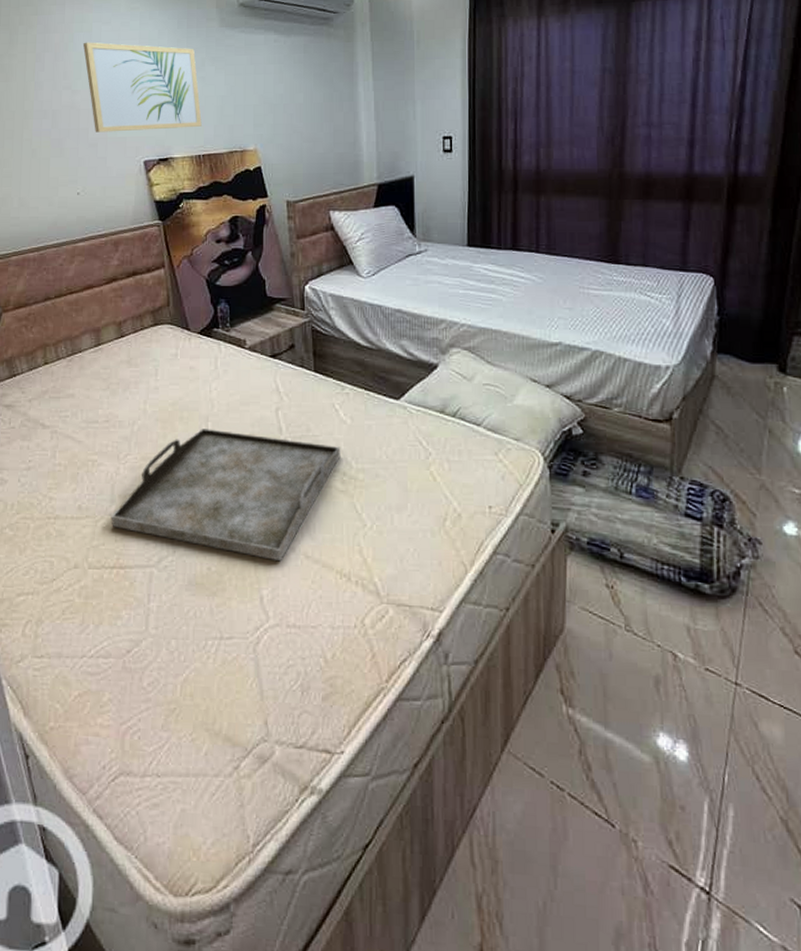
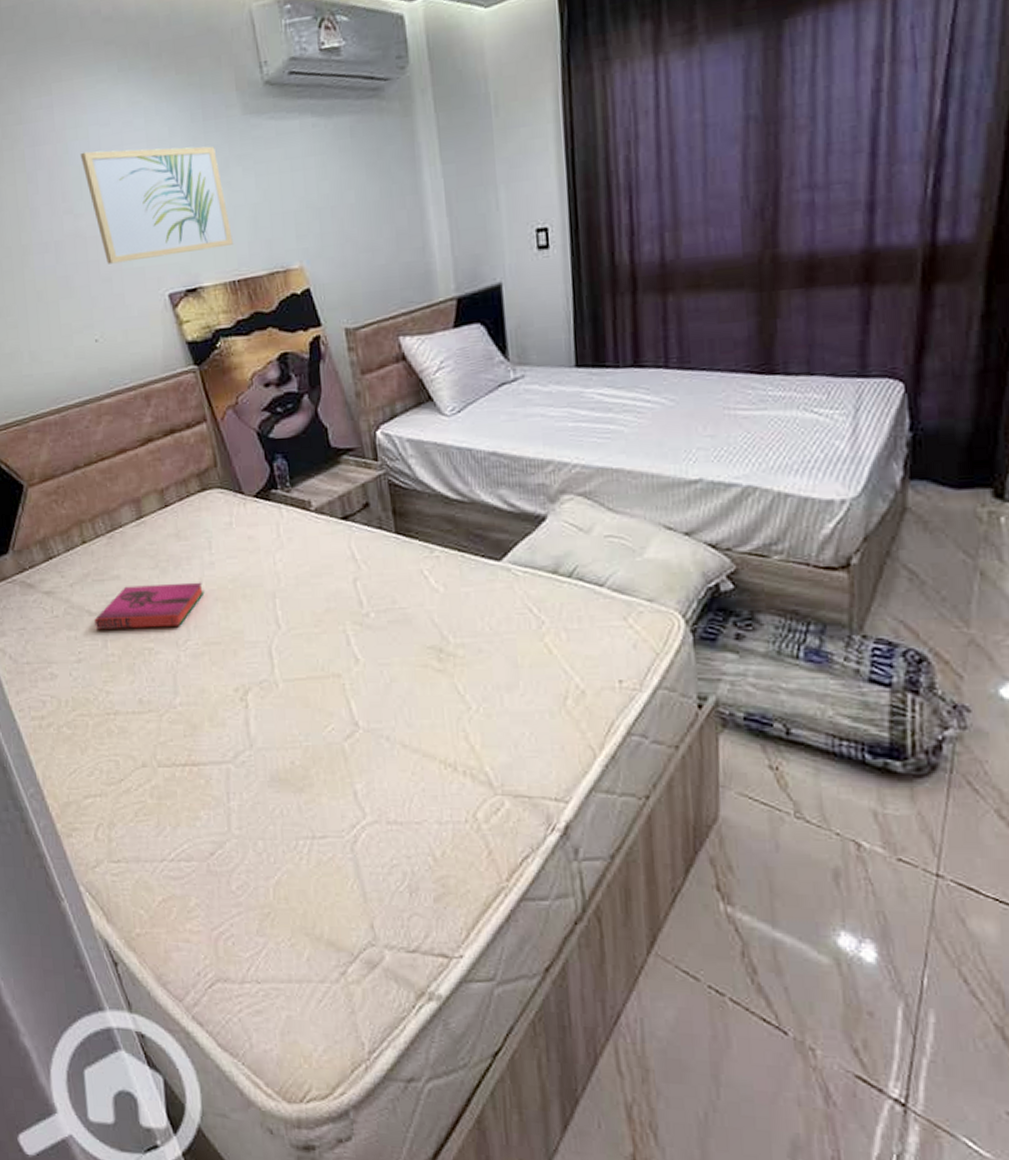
hardback book: none [47,403,147,442] -> present [94,582,205,630]
serving tray: present [111,429,341,562] -> none [176,606,435,753]

